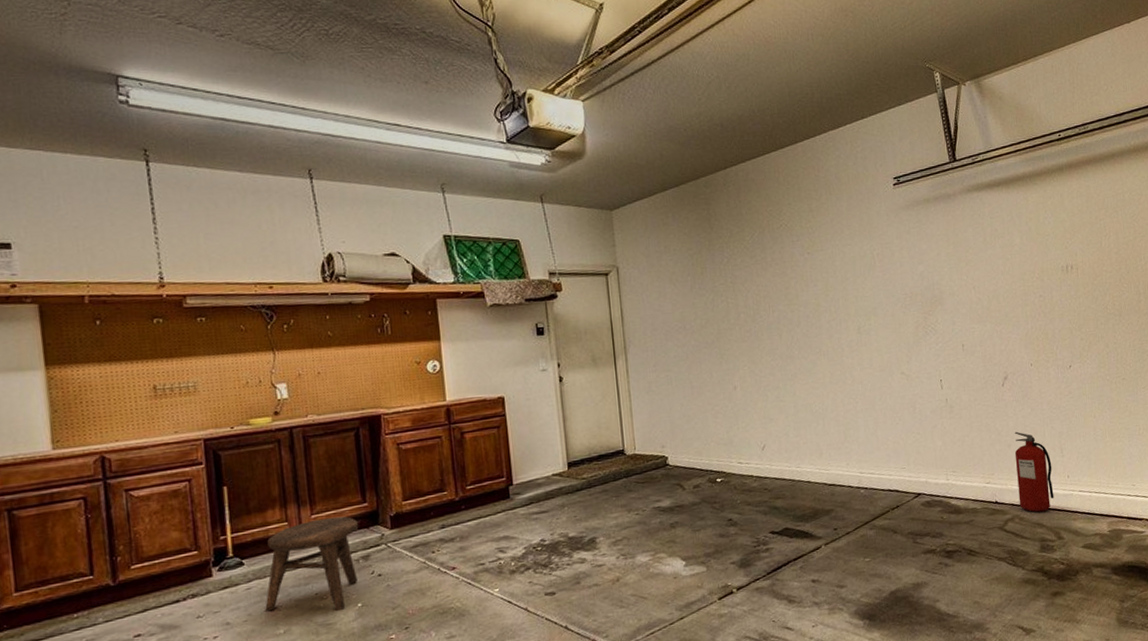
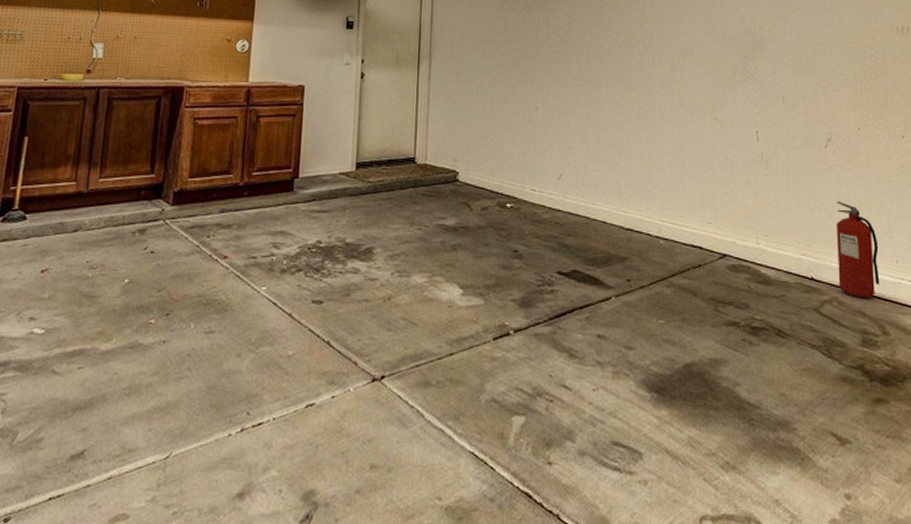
stool: present [265,516,359,612] -> none [36,183,143,284]

